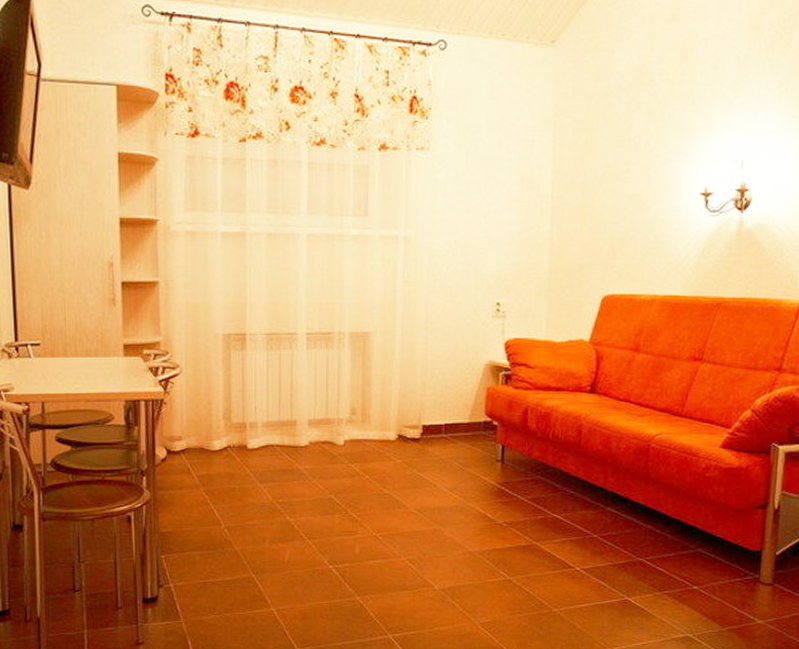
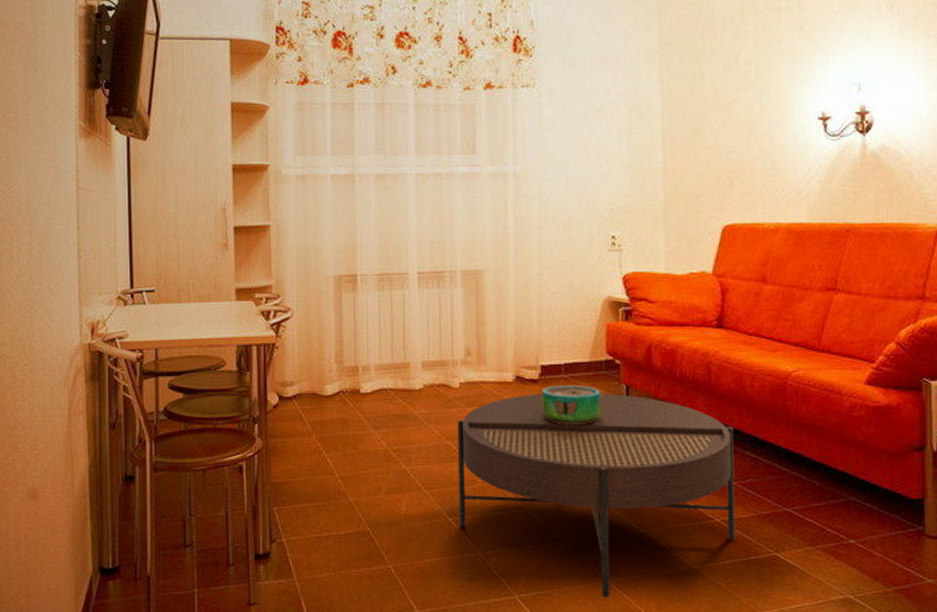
coffee table: none [339,451,599,637] -> present [457,393,736,598]
decorative bowl: none [422,445,478,481] -> present [541,385,601,425]

